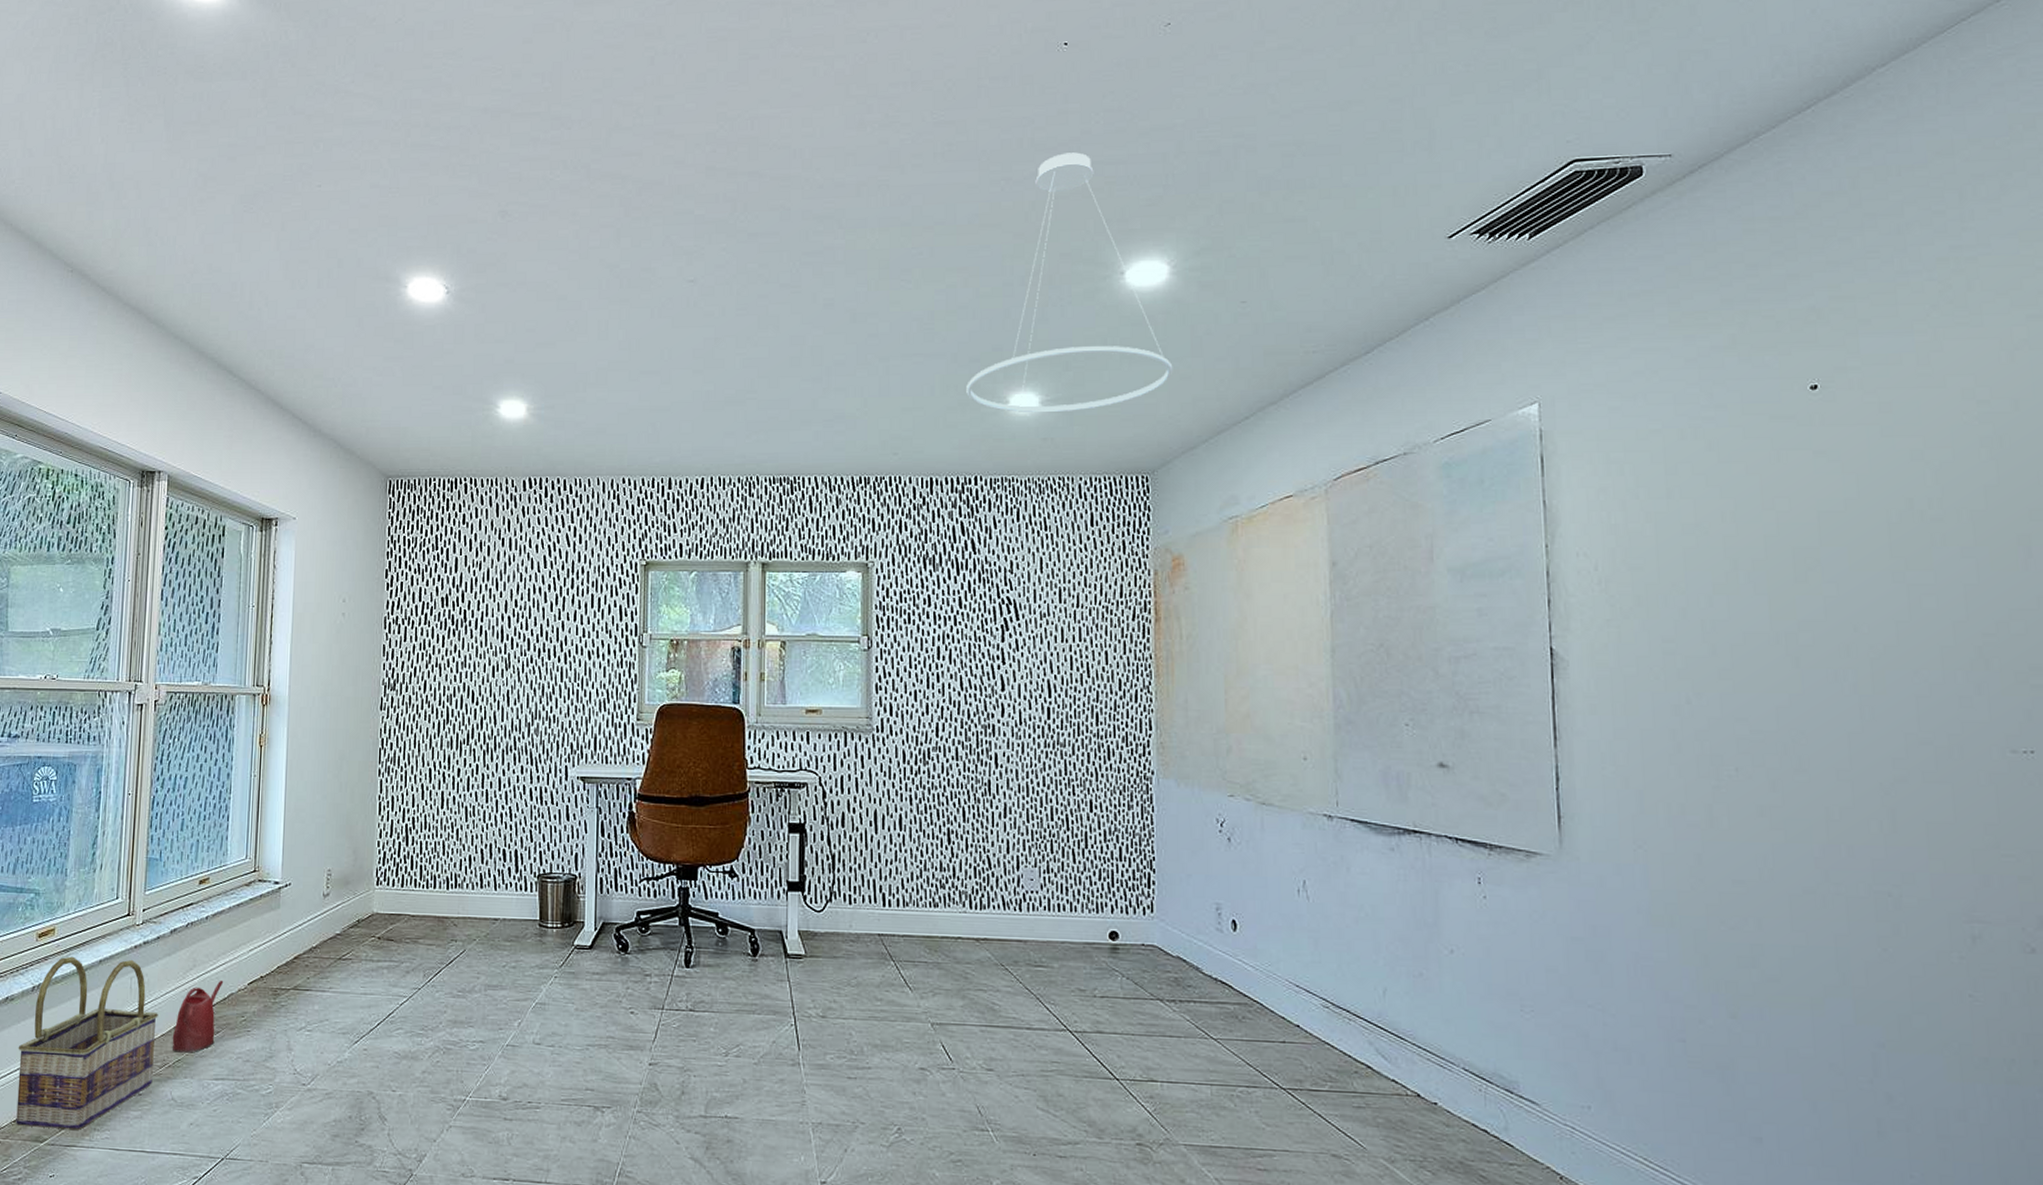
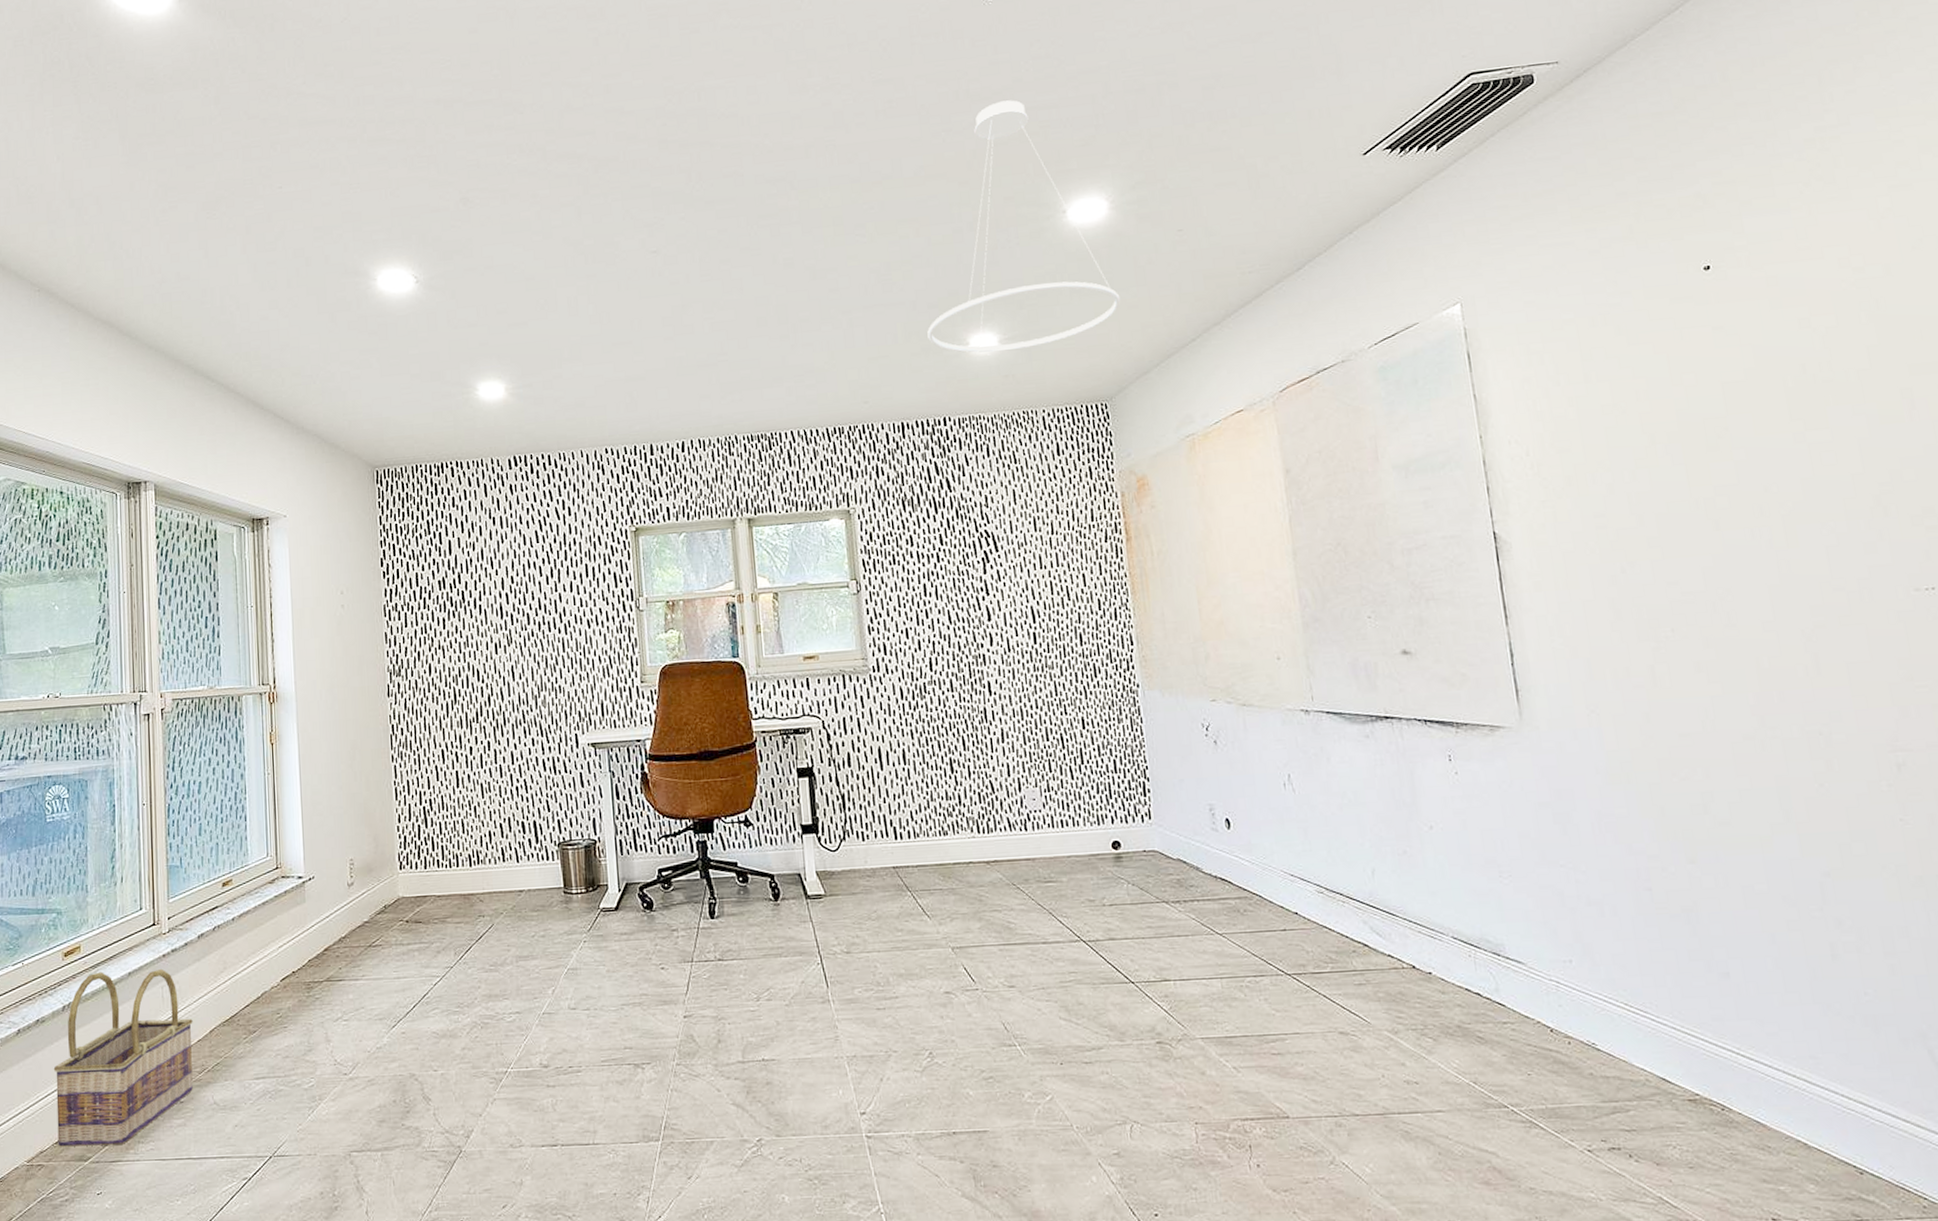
watering can: present [172,980,224,1053] -> none [209,979,256,1056]

